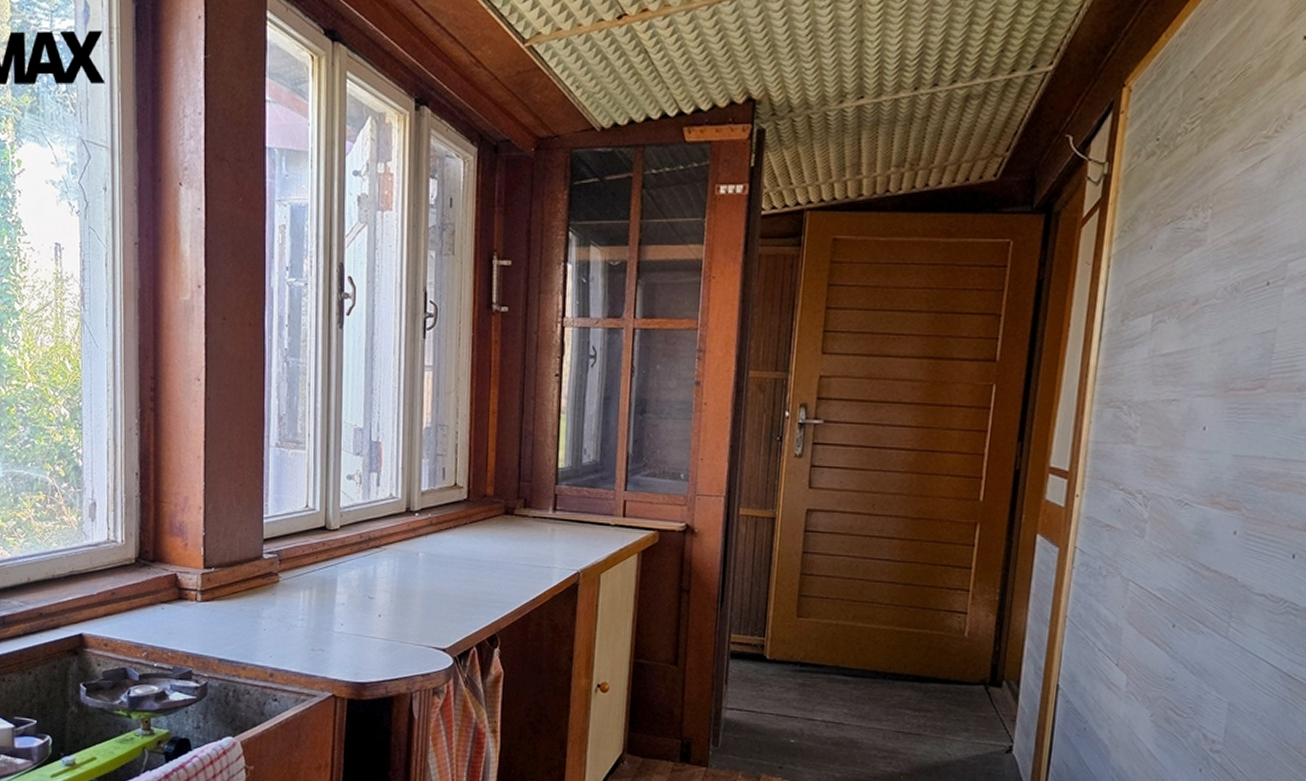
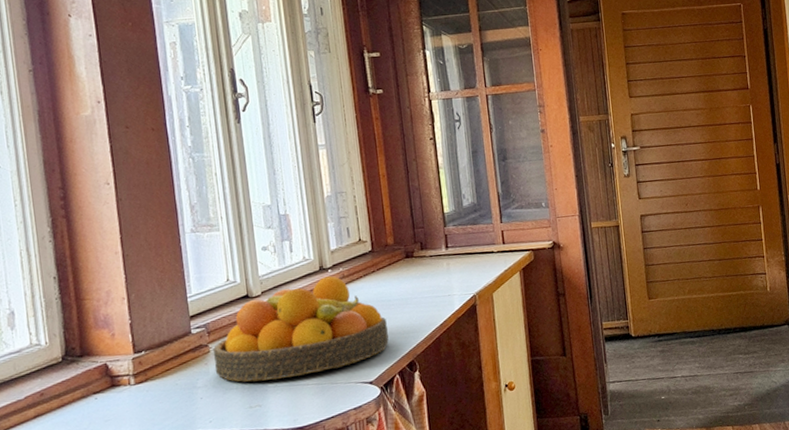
fruit bowl: none [281,521,472,627] -> present [212,276,389,382]

